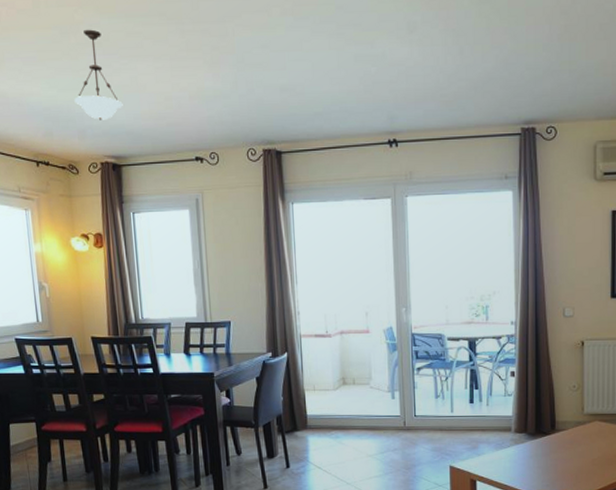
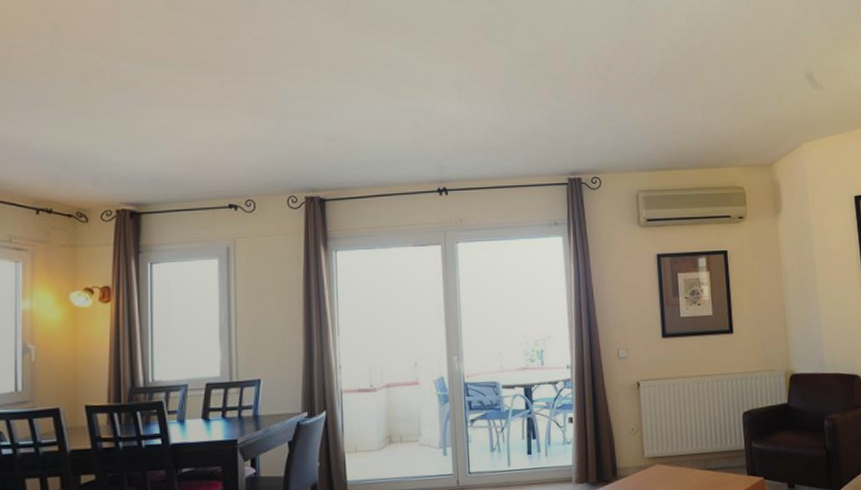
pendant light: present [74,29,123,120] -> none [91,75,148,166]

